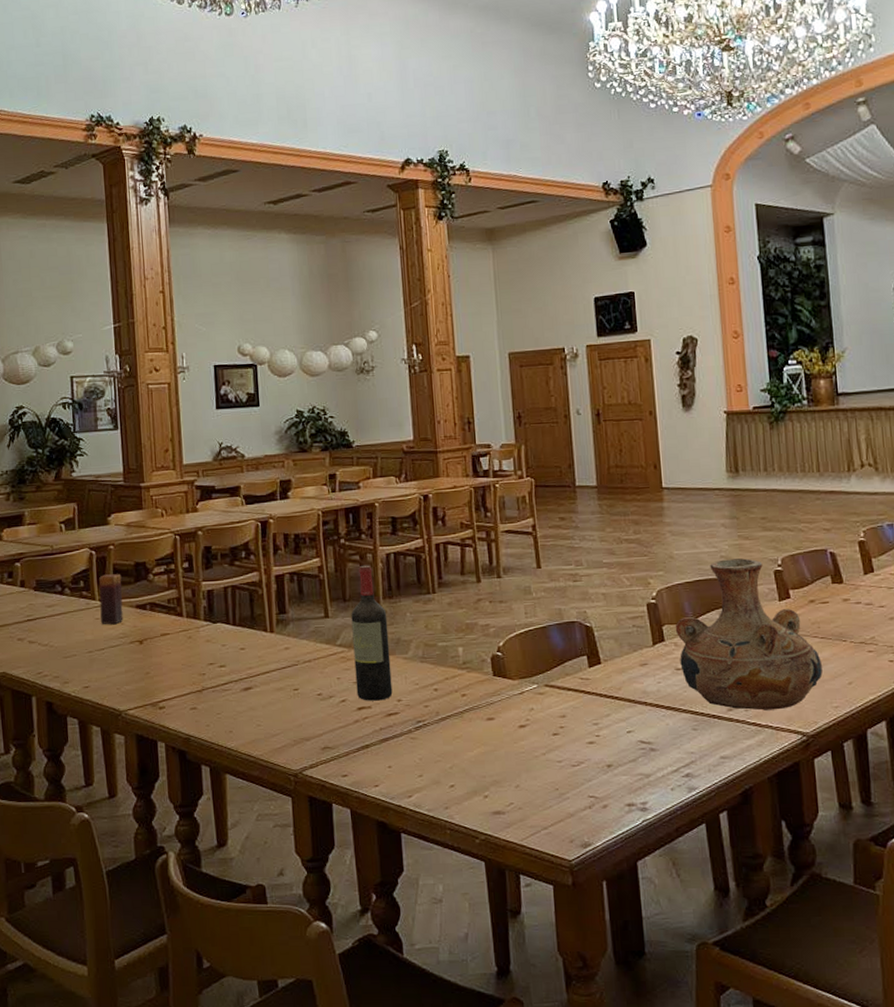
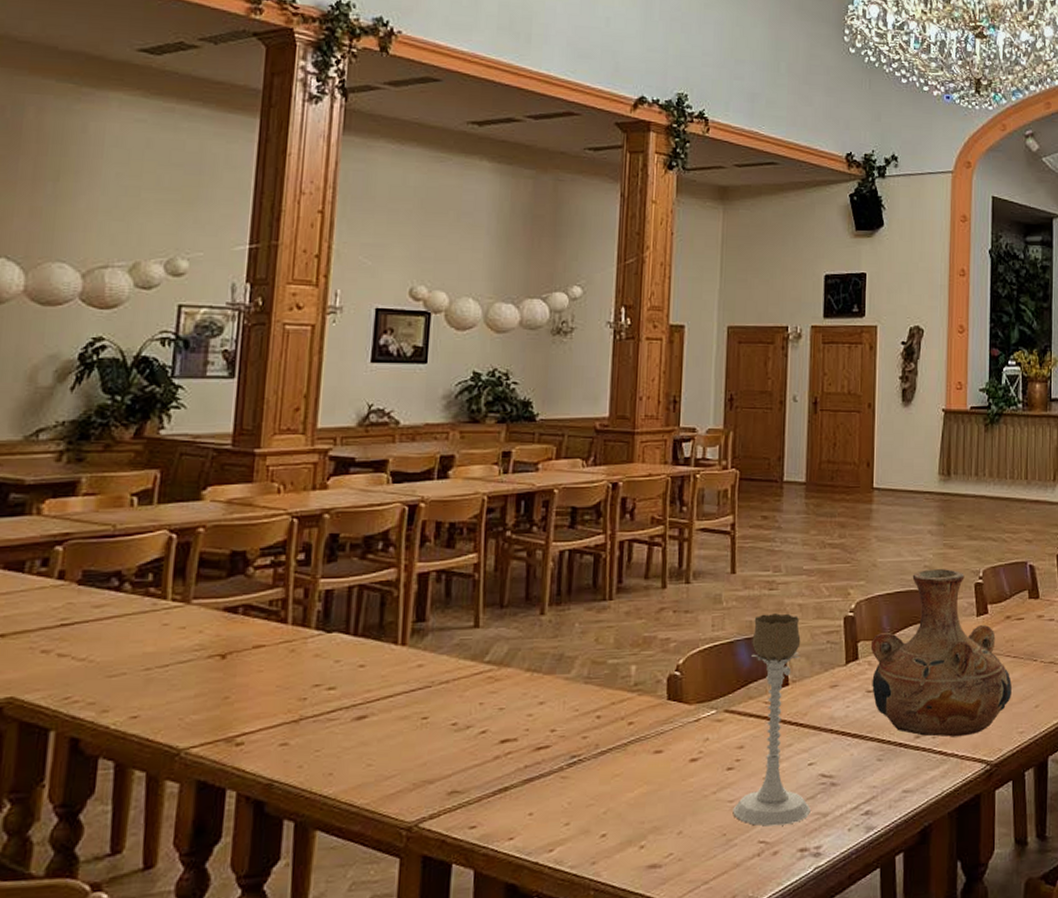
candle: present [98,574,124,625] -> none [170,565,209,633]
wine bottle: present [351,565,393,701] -> none [501,563,551,732]
candle holder: none [562,601,634,784] -> present [733,613,811,827]

